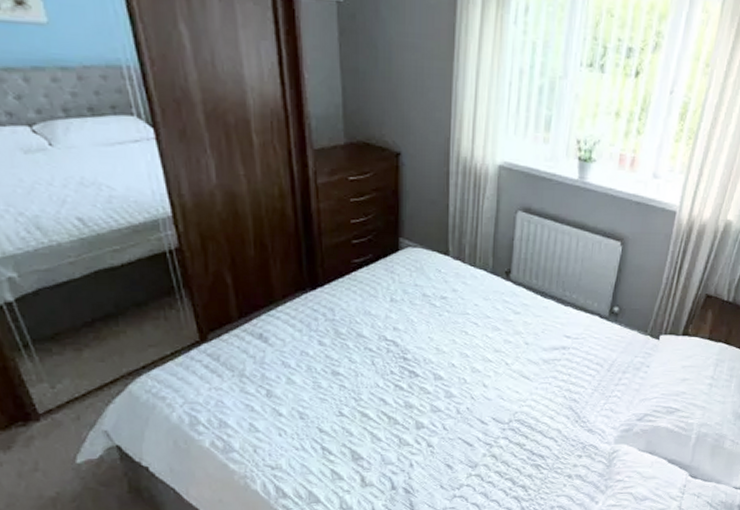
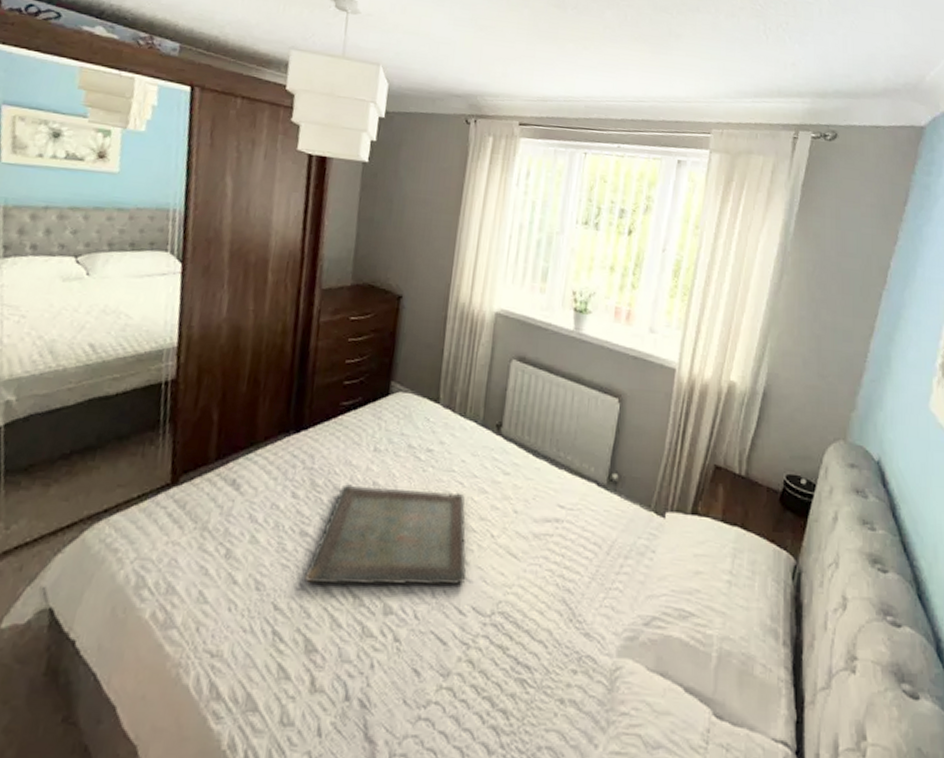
serving tray: none [343,330,486,411] -> present [305,483,467,586]

